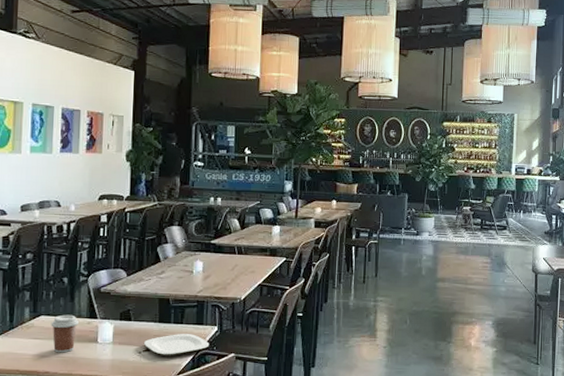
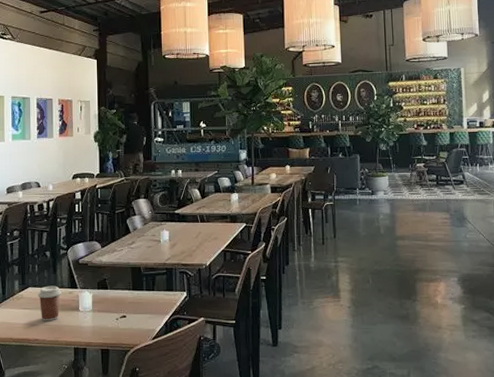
plate: present [143,334,210,355] -> none [120,300,180,321]

